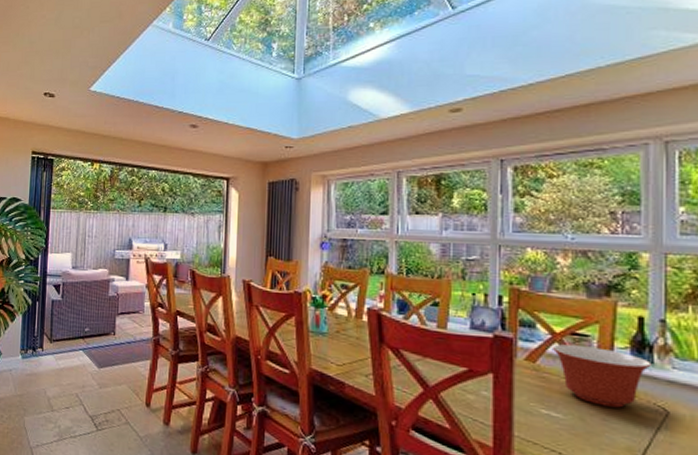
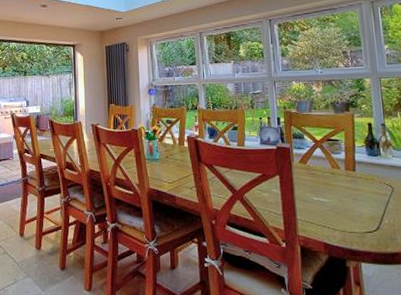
mixing bowl: present [551,344,652,408] -> none [315,148,380,189]

